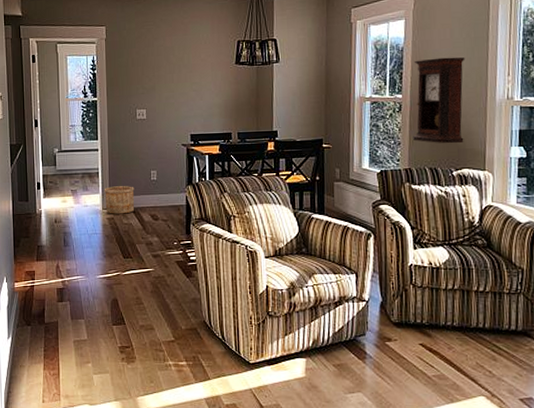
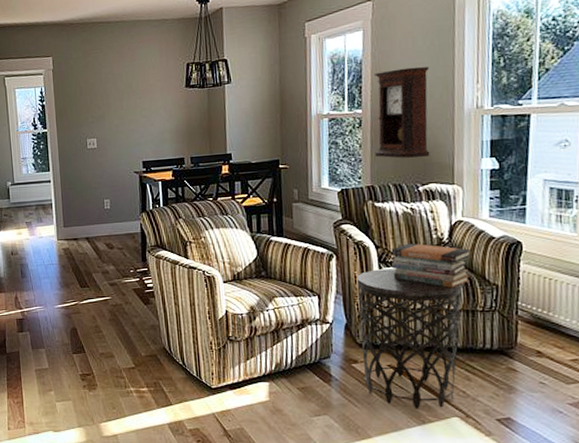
wooden bucket: present [104,186,135,214] -> none [58,216,89,245]
side table: none [392,250,491,388] -> present [356,269,462,409]
book stack: none [425,225,500,270] -> present [391,243,472,288]

